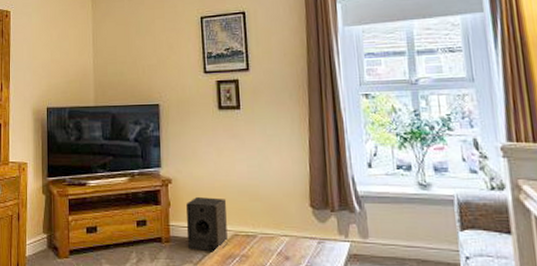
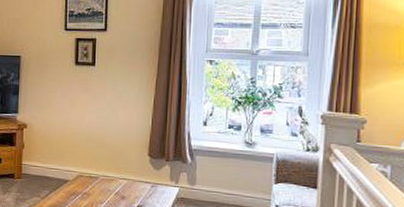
studio monitor: present [186,197,228,254] -> none [36,141,74,191]

